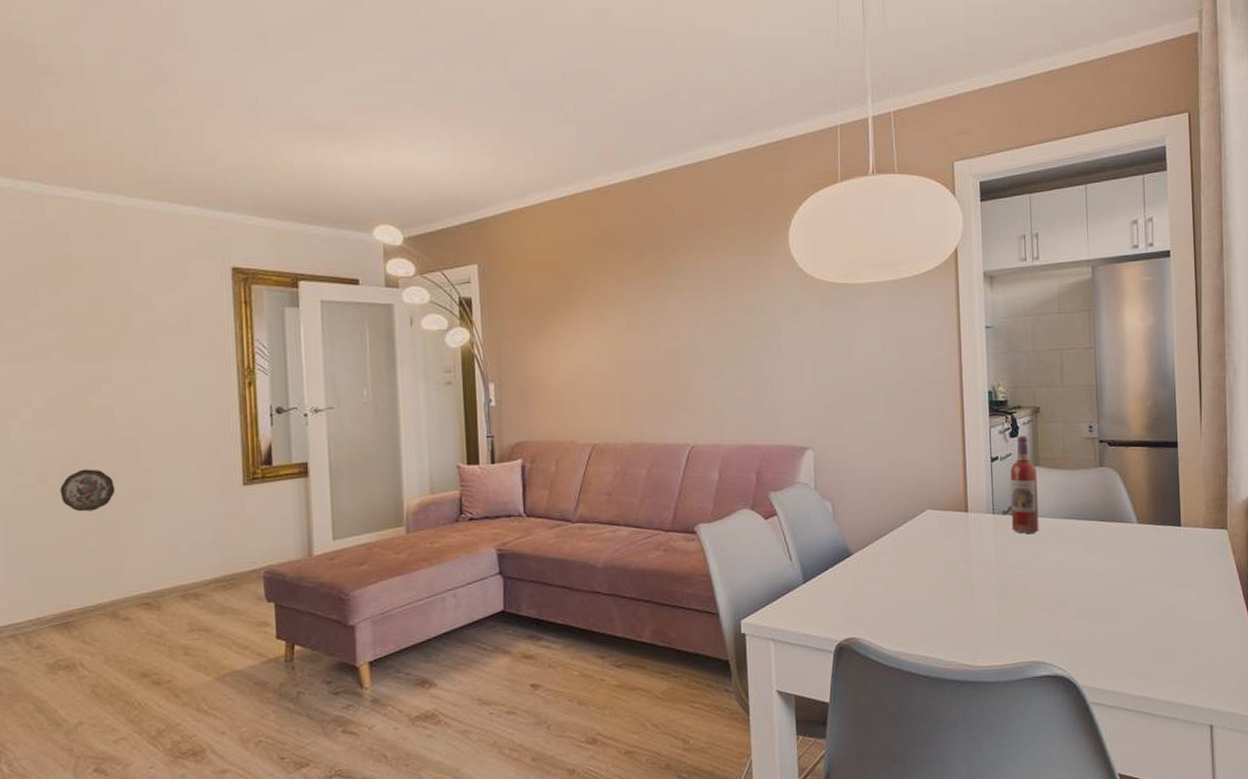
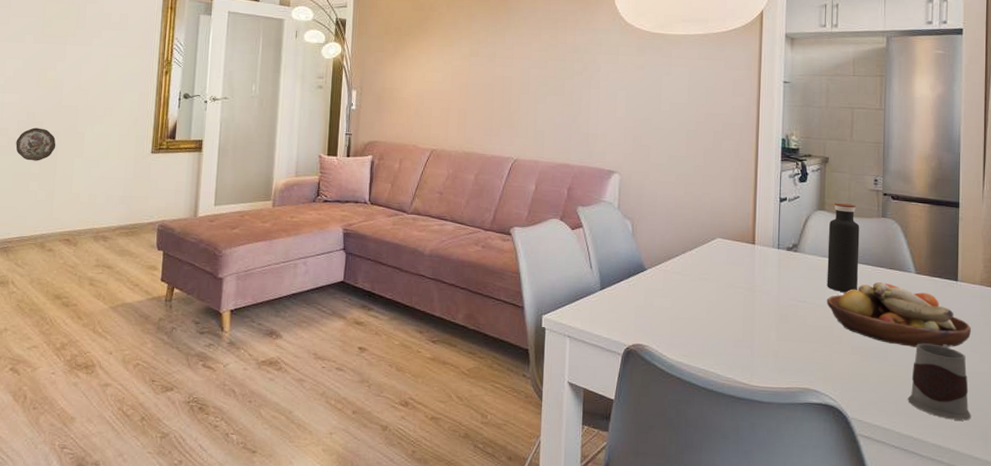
wine bottle: present [1010,435,1039,534] -> none [794,181,822,271]
water bottle: none [1044,456,1080,553] -> present [827,203,860,293]
fruit bowl: none [1048,537,1197,603] -> present [826,282,971,347]
mug: none [1138,595,1203,674] -> present [907,343,972,421]

